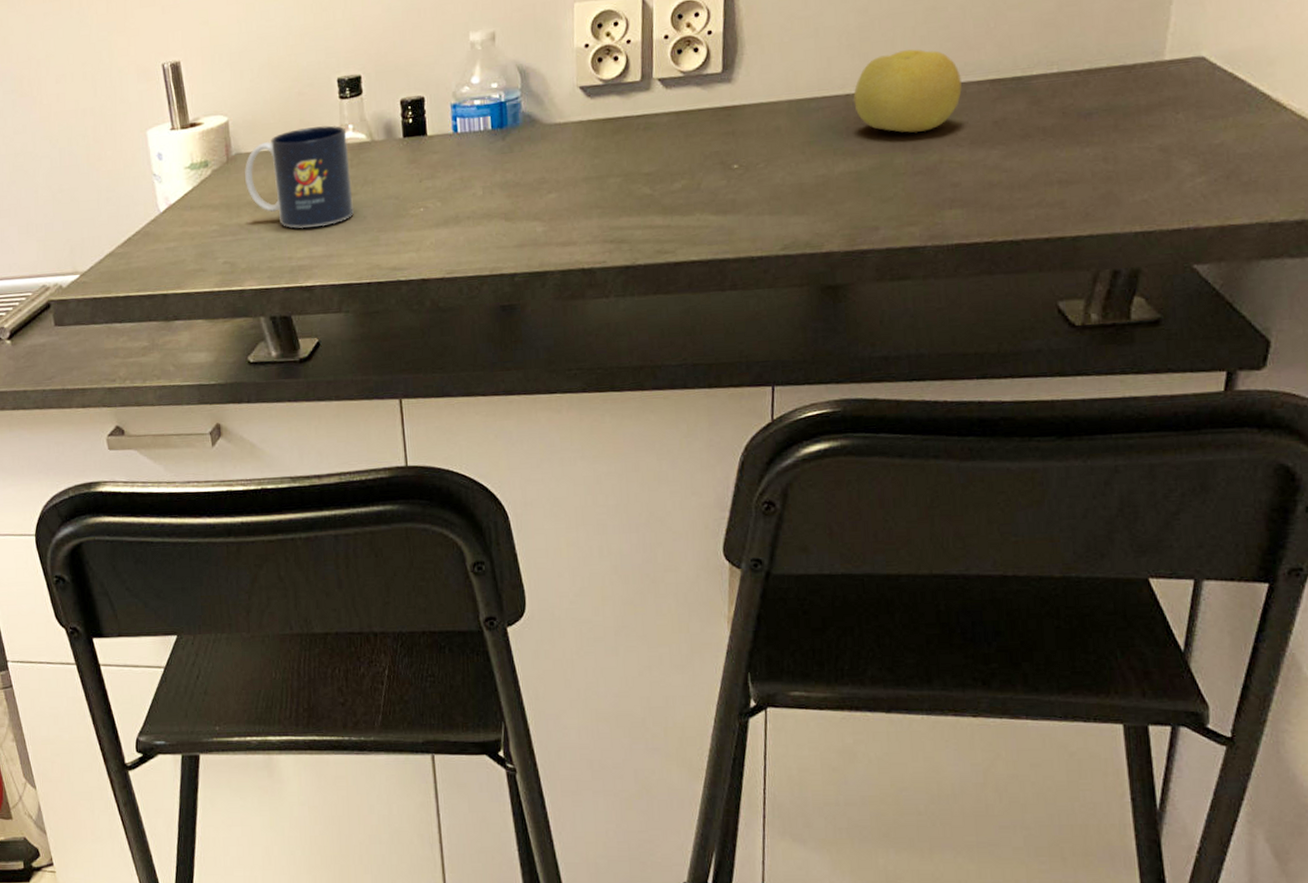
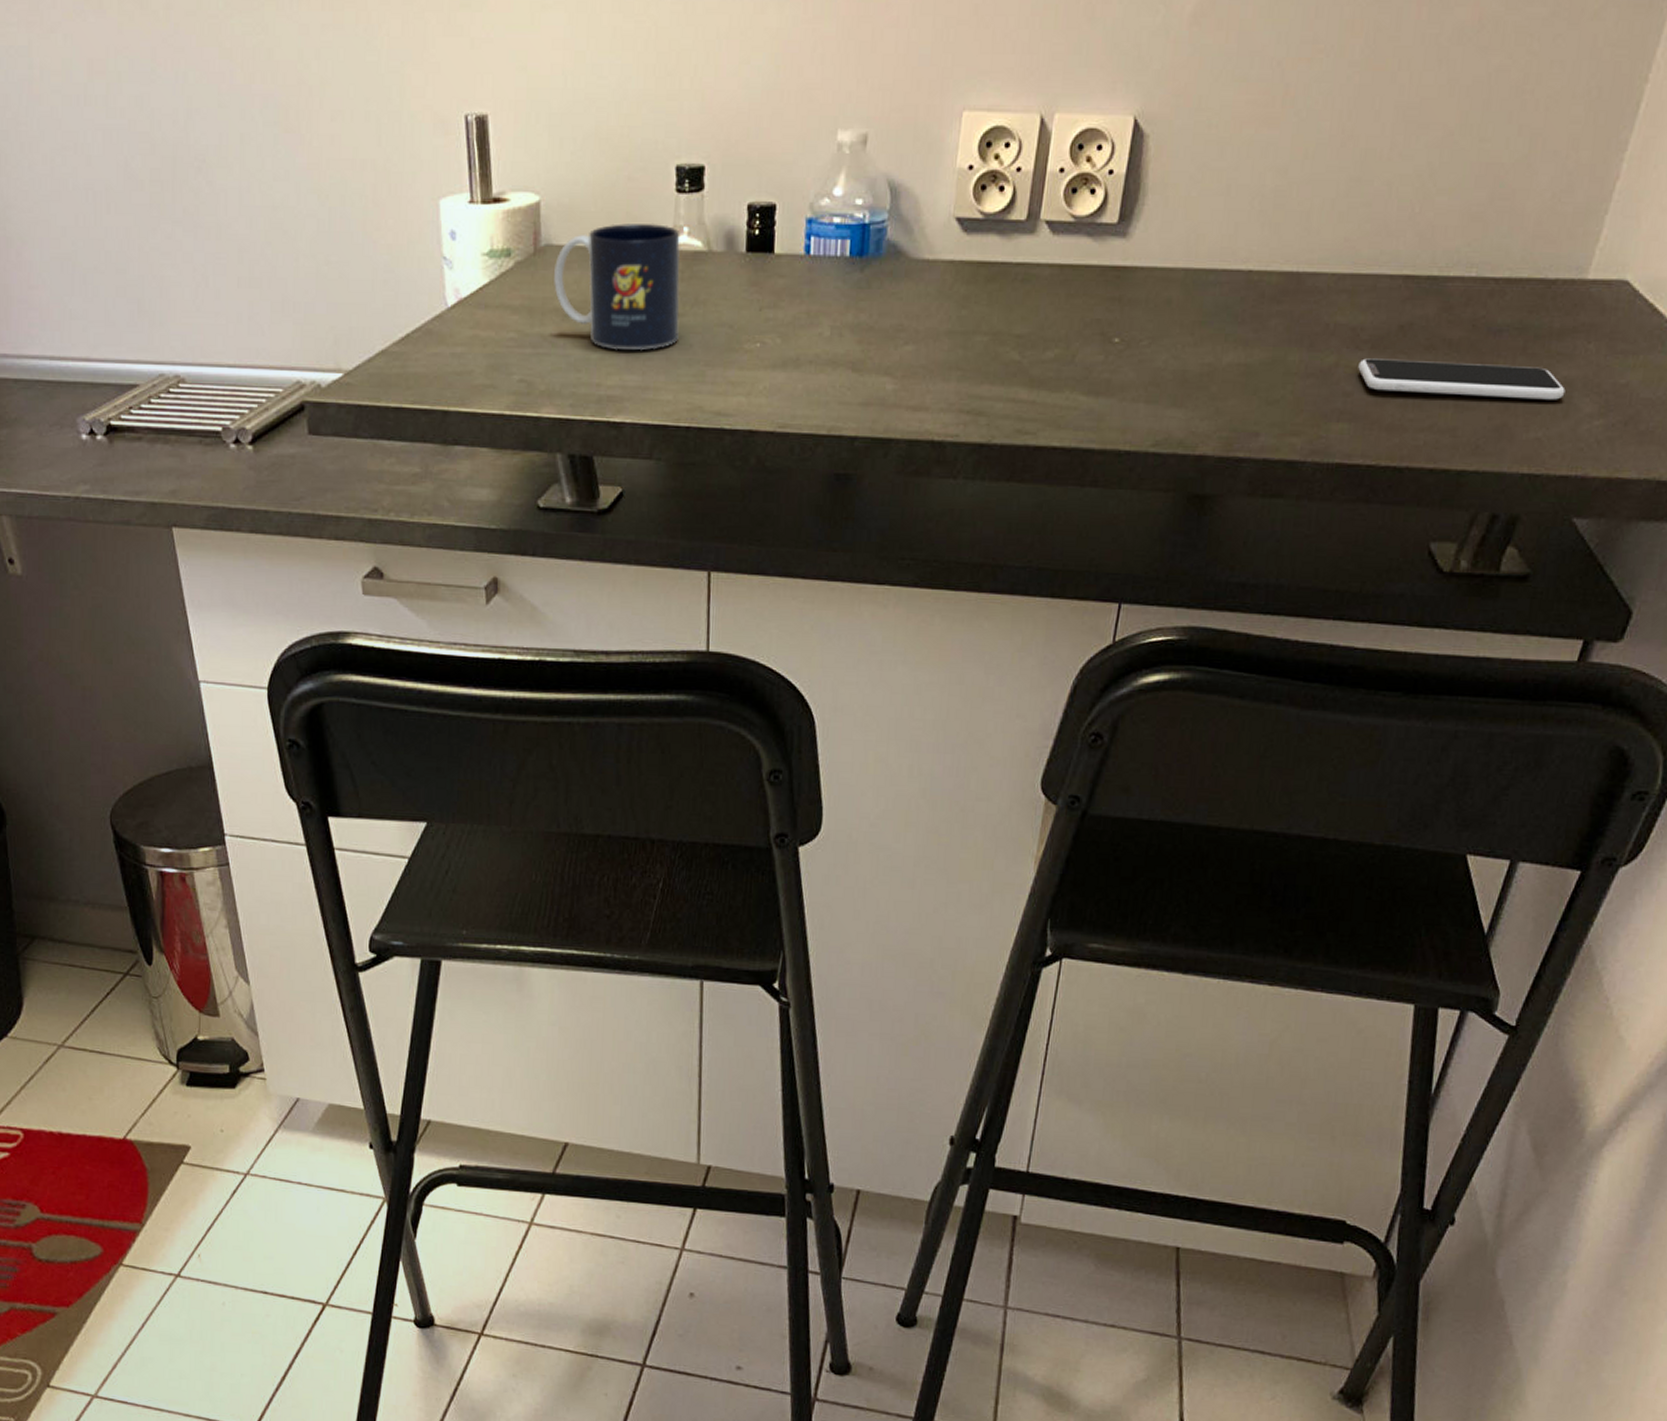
fruit: present [853,49,962,133] -> none [1255,226,1374,328]
smartphone: none [961,139,1163,178] -> present [1358,358,1566,400]

